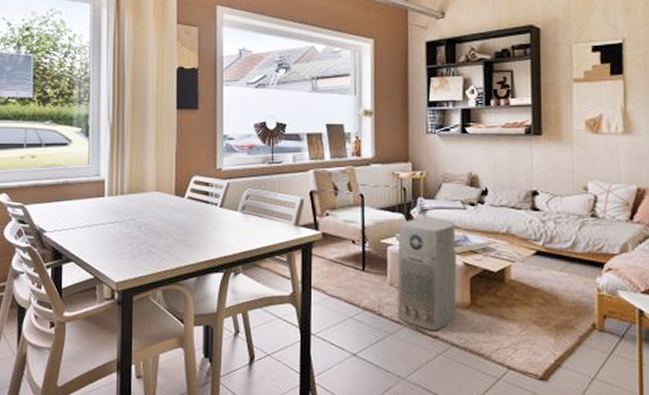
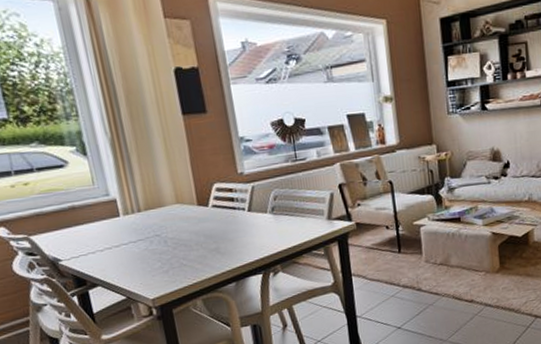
air purifier: present [397,217,457,331] -> none [428,194,488,297]

